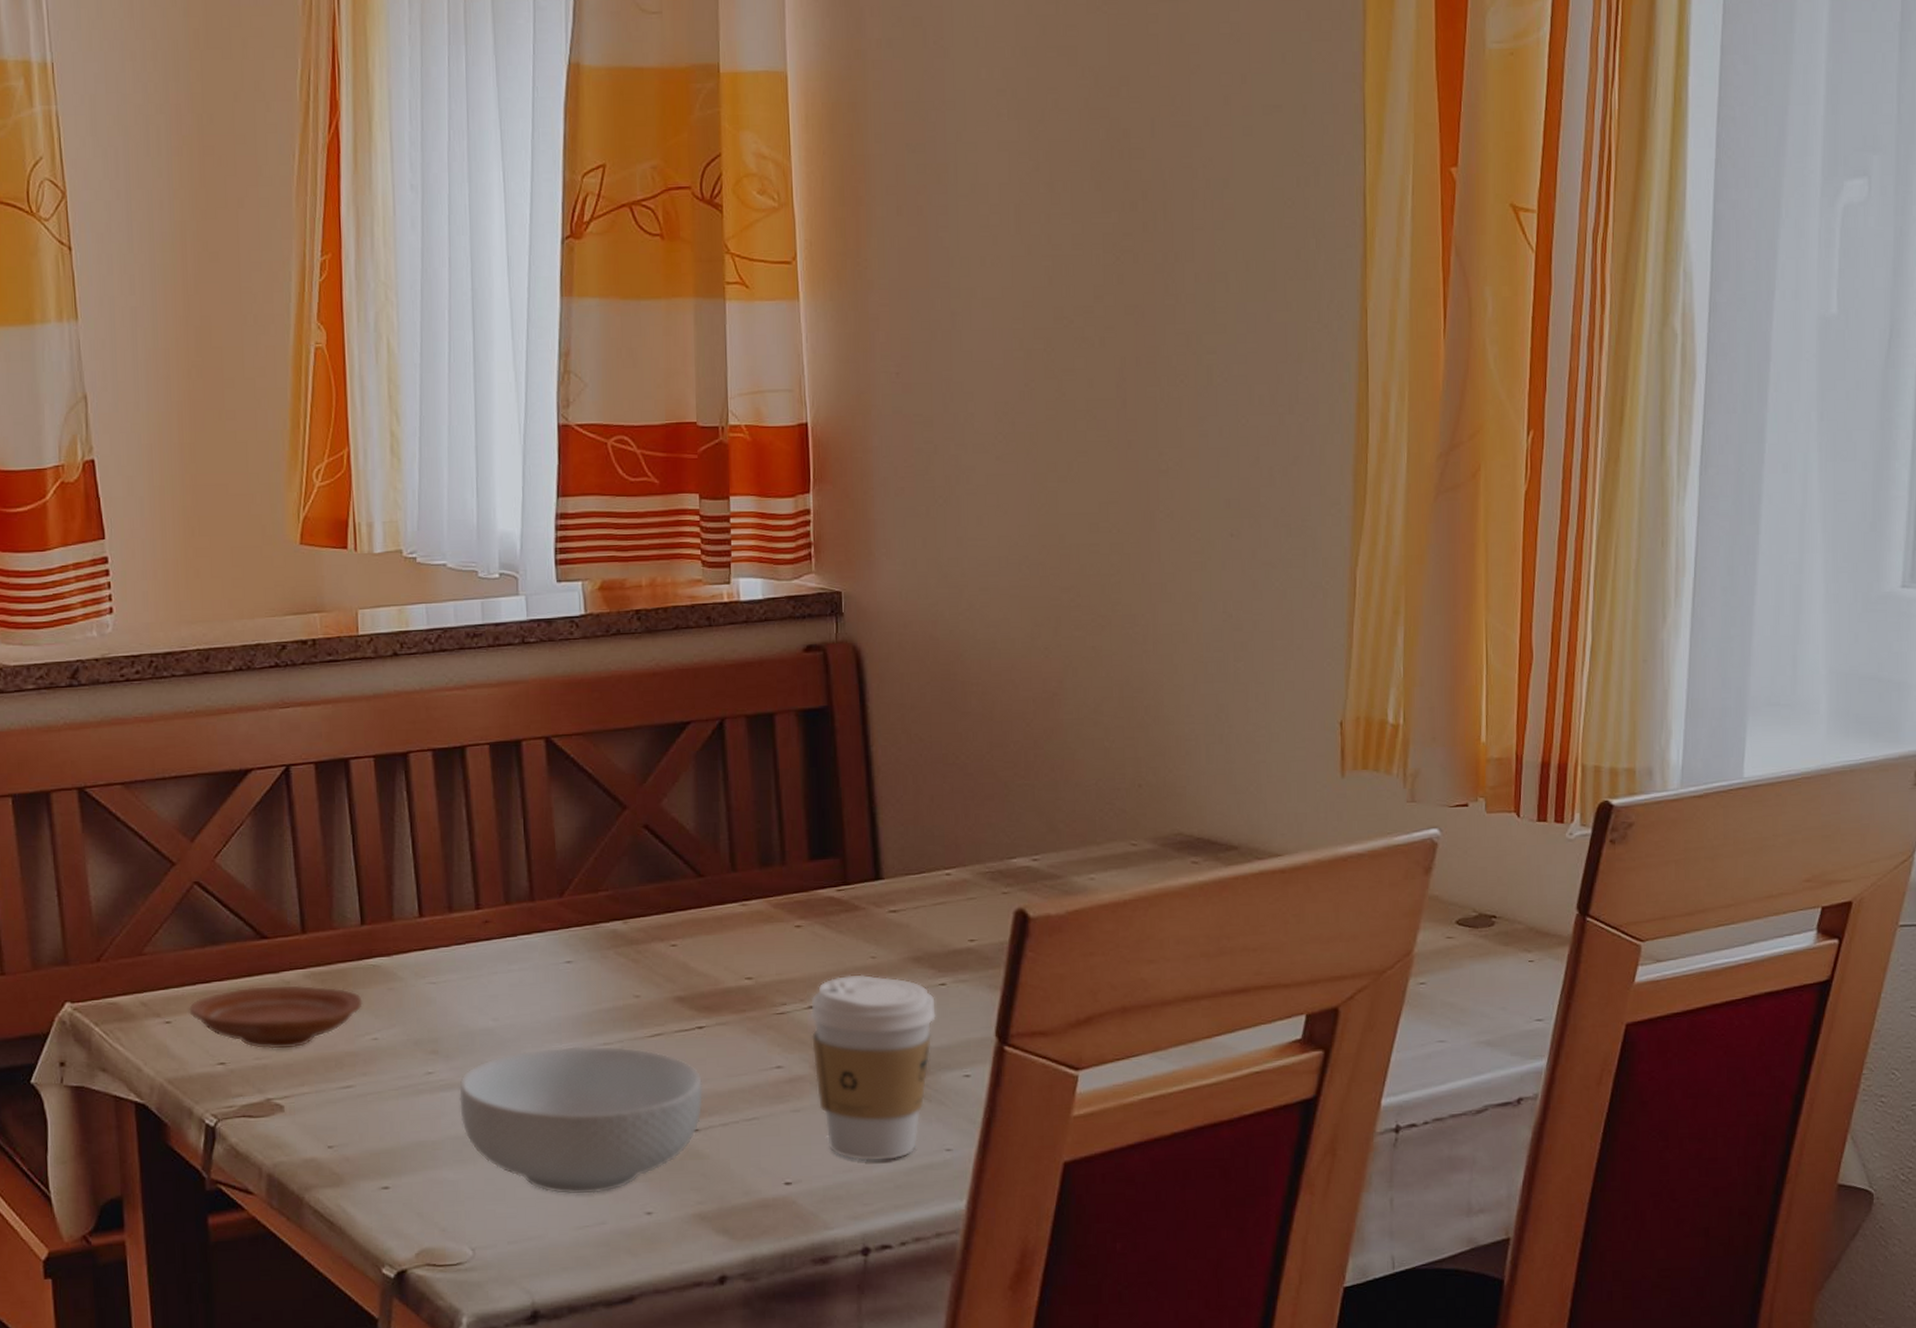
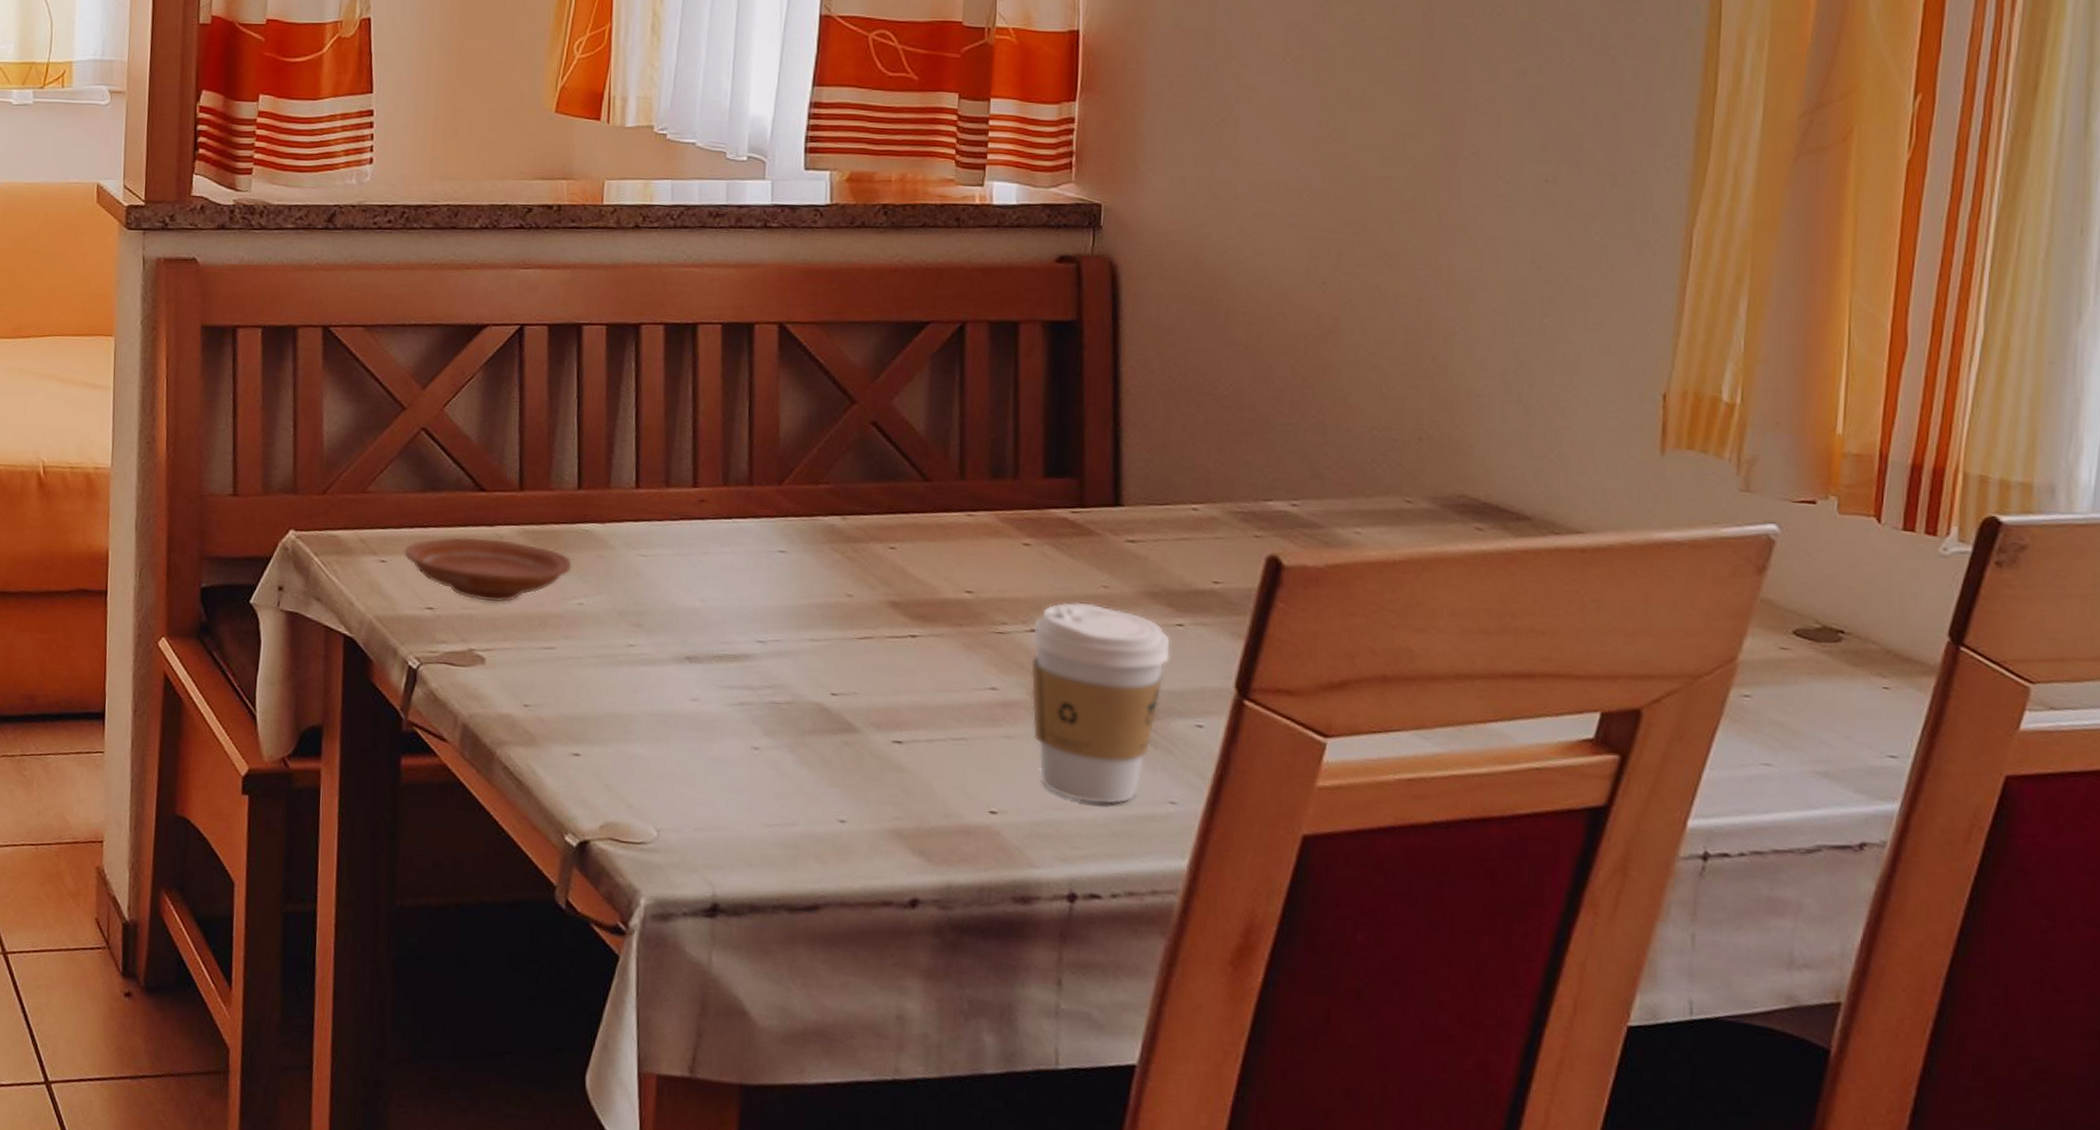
cereal bowl: present [459,1046,704,1195] -> none [658,636,912,793]

